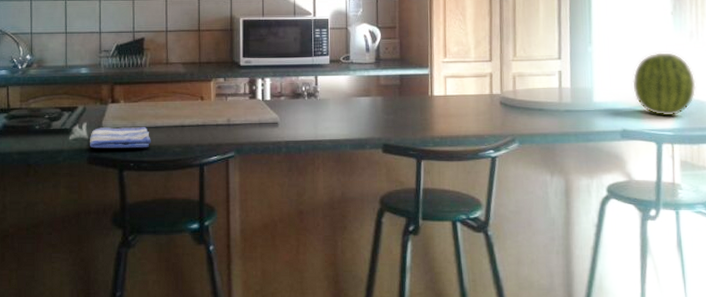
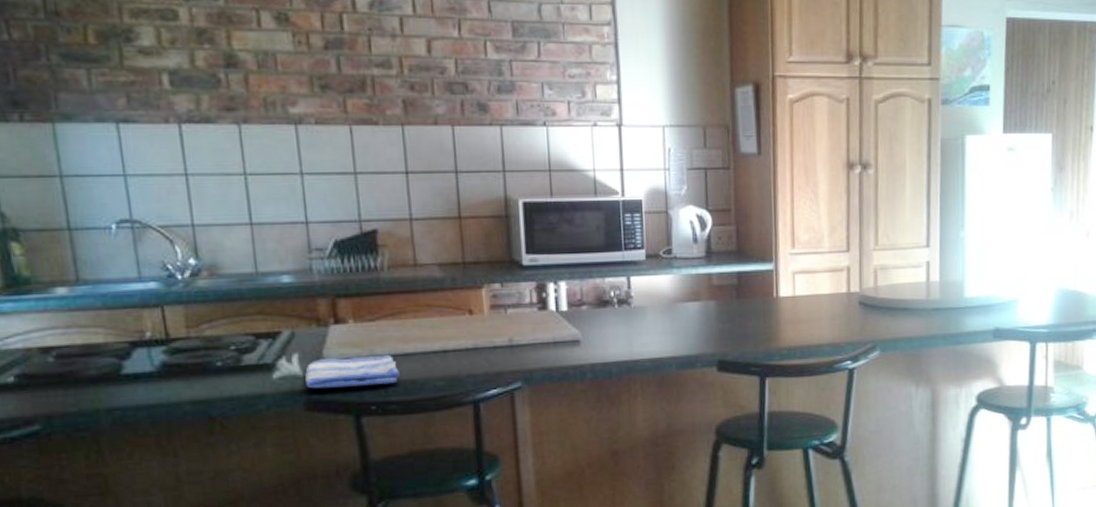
fruit: present [632,52,696,116] -> none [1007,236,1074,311]

